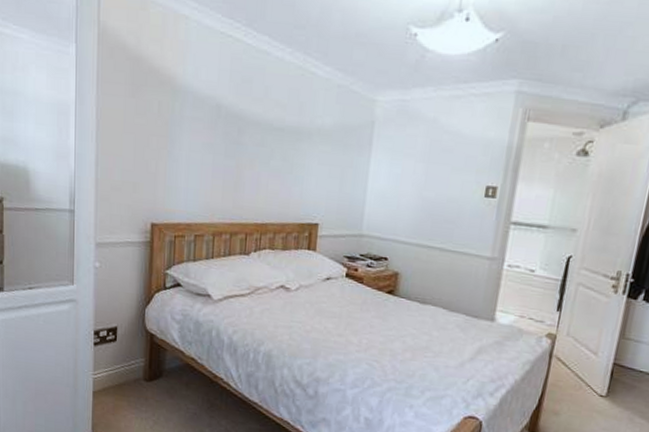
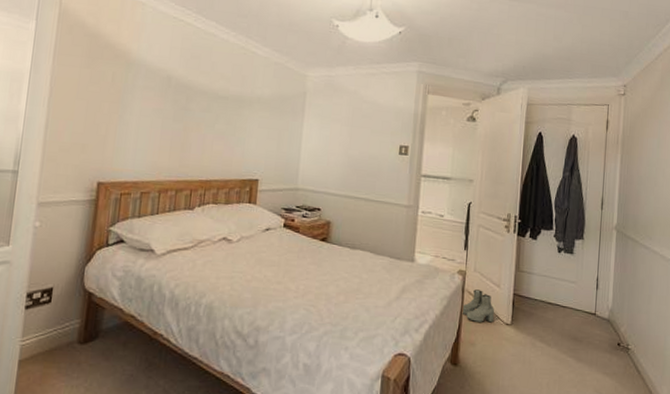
boots: none [545,355,587,393] -> present [461,289,494,323]

